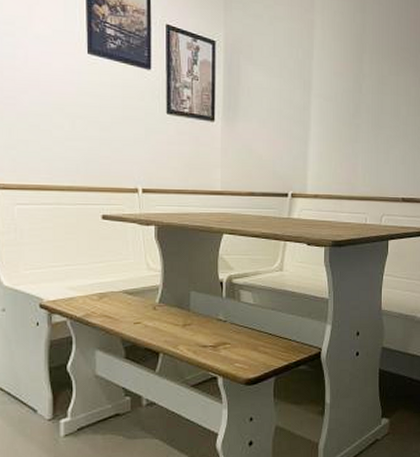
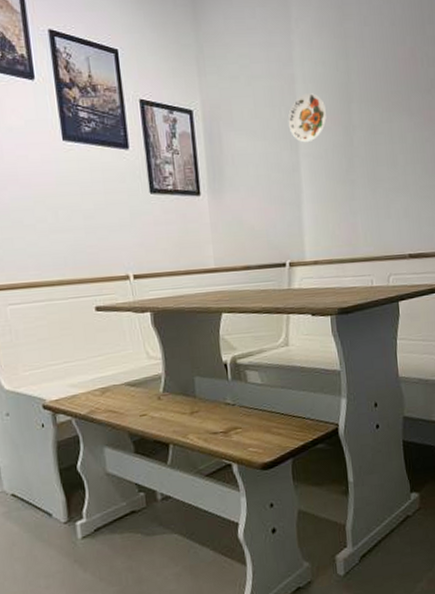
decorative plate: none [304,39,340,85] -> present [288,93,326,143]

